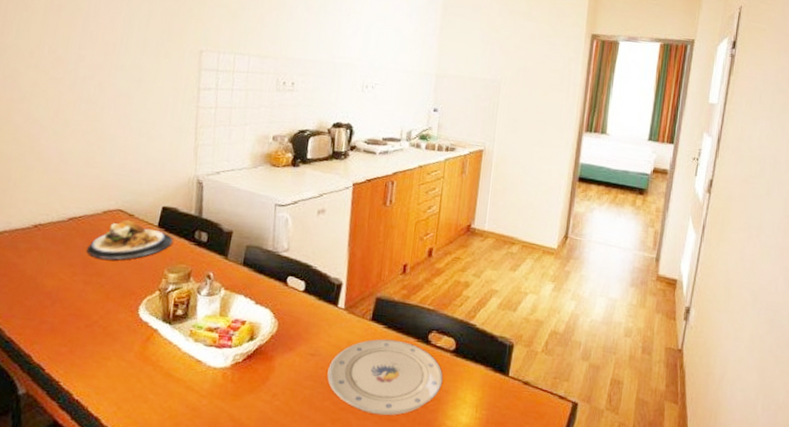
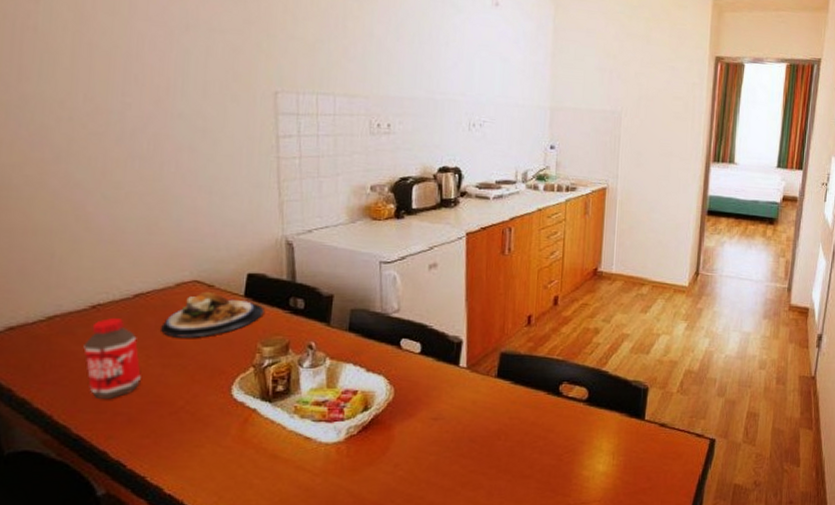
bottle: none [23,237,67,308] -> present [83,318,141,398]
plate: present [327,339,444,416] -> none [453,395,577,473]

